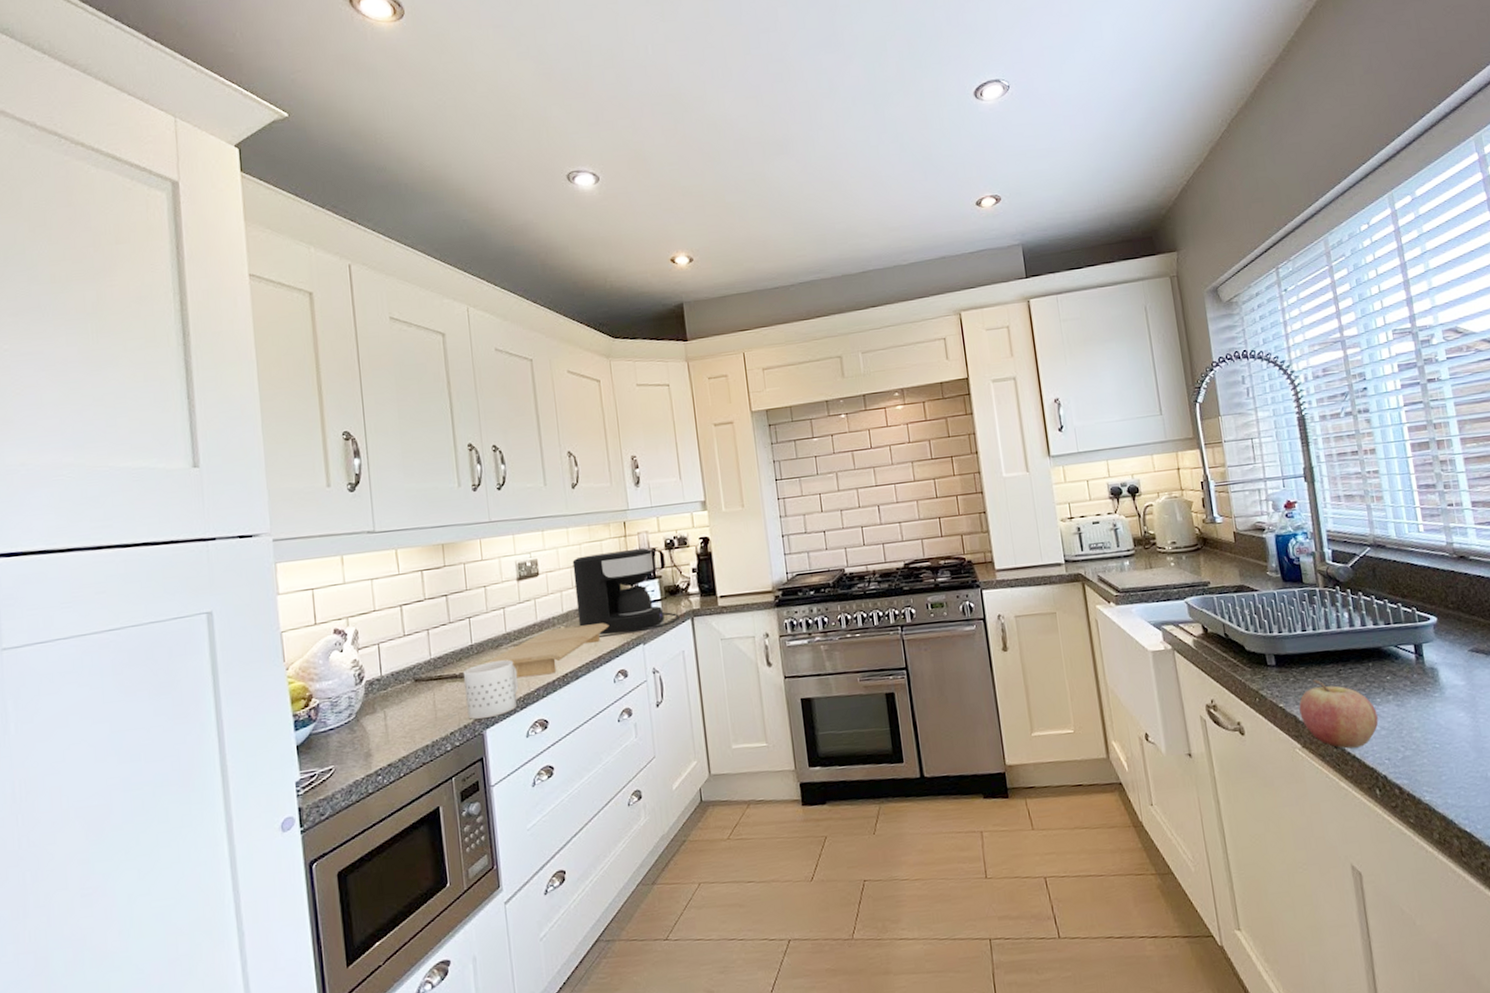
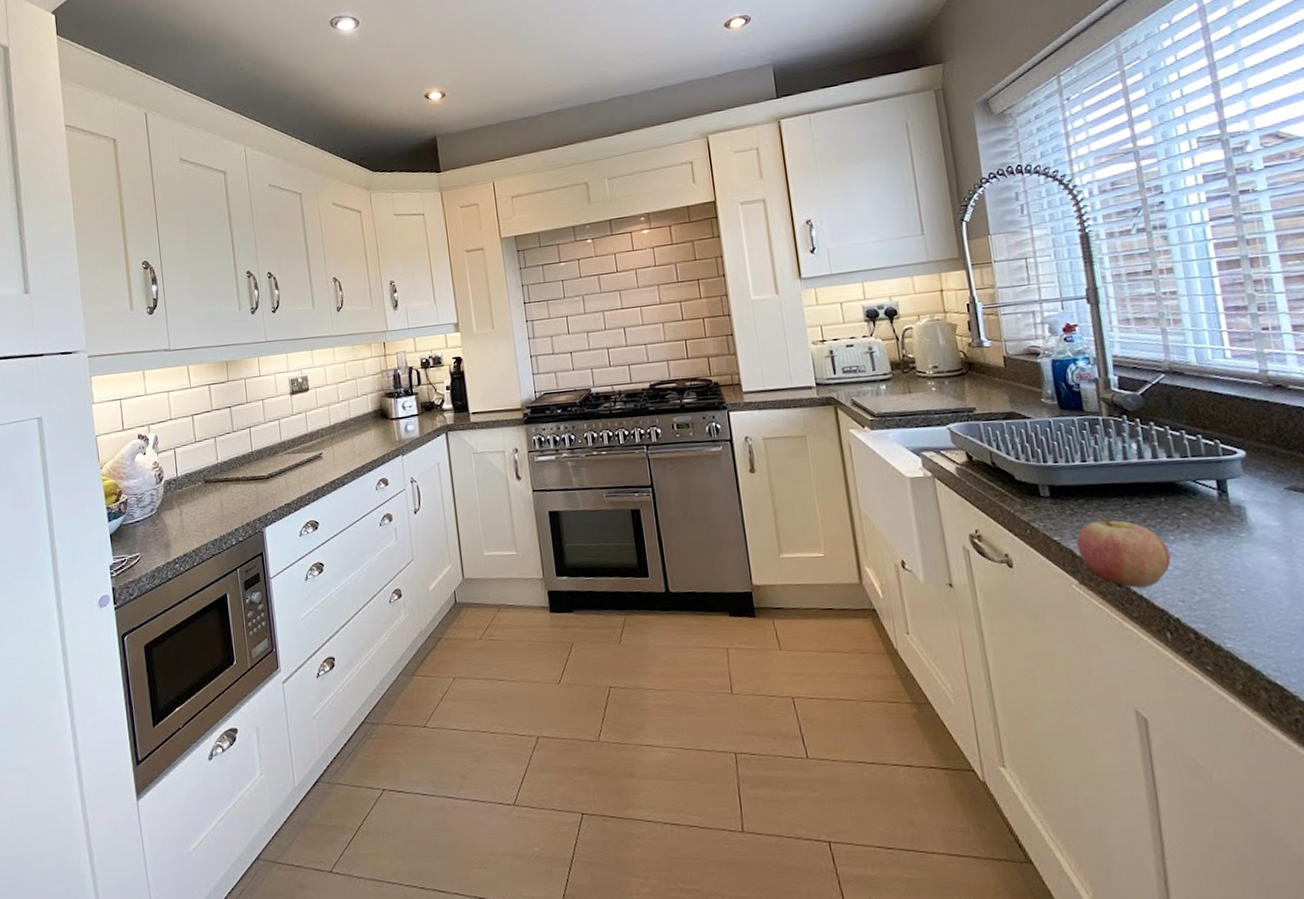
mug: present [462,659,519,720] -> none [245,466,293,519]
cutting board: present [483,623,610,678] -> none [262,435,372,483]
coffee maker: present [572,548,680,637] -> none [338,367,435,448]

